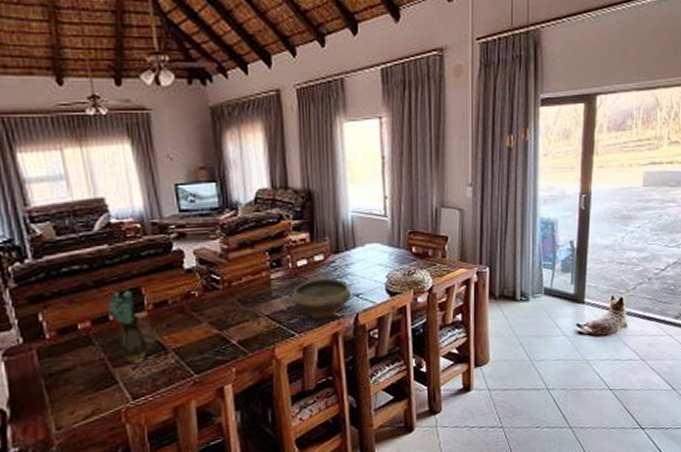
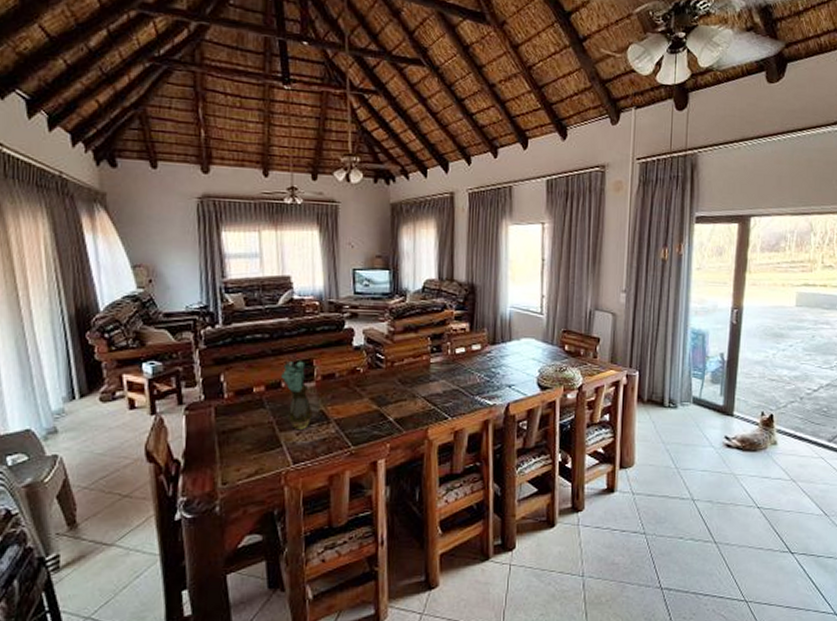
bowl: present [292,277,351,320] -> none [448,366,504,406]

